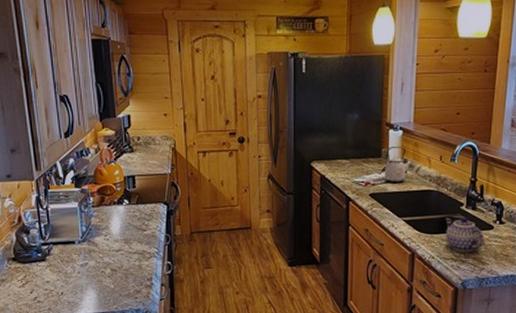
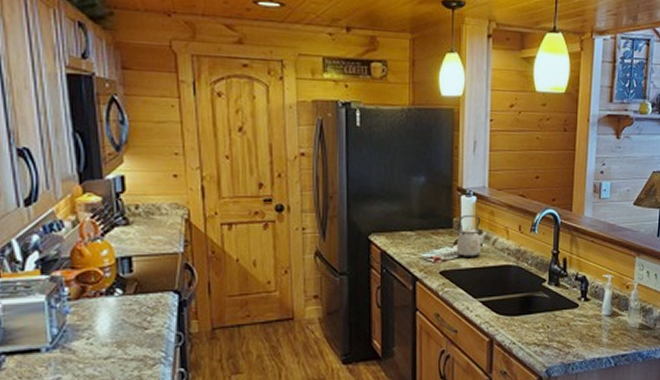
teapot: present [445,218,485,253] -> none [526,296,569,336]

